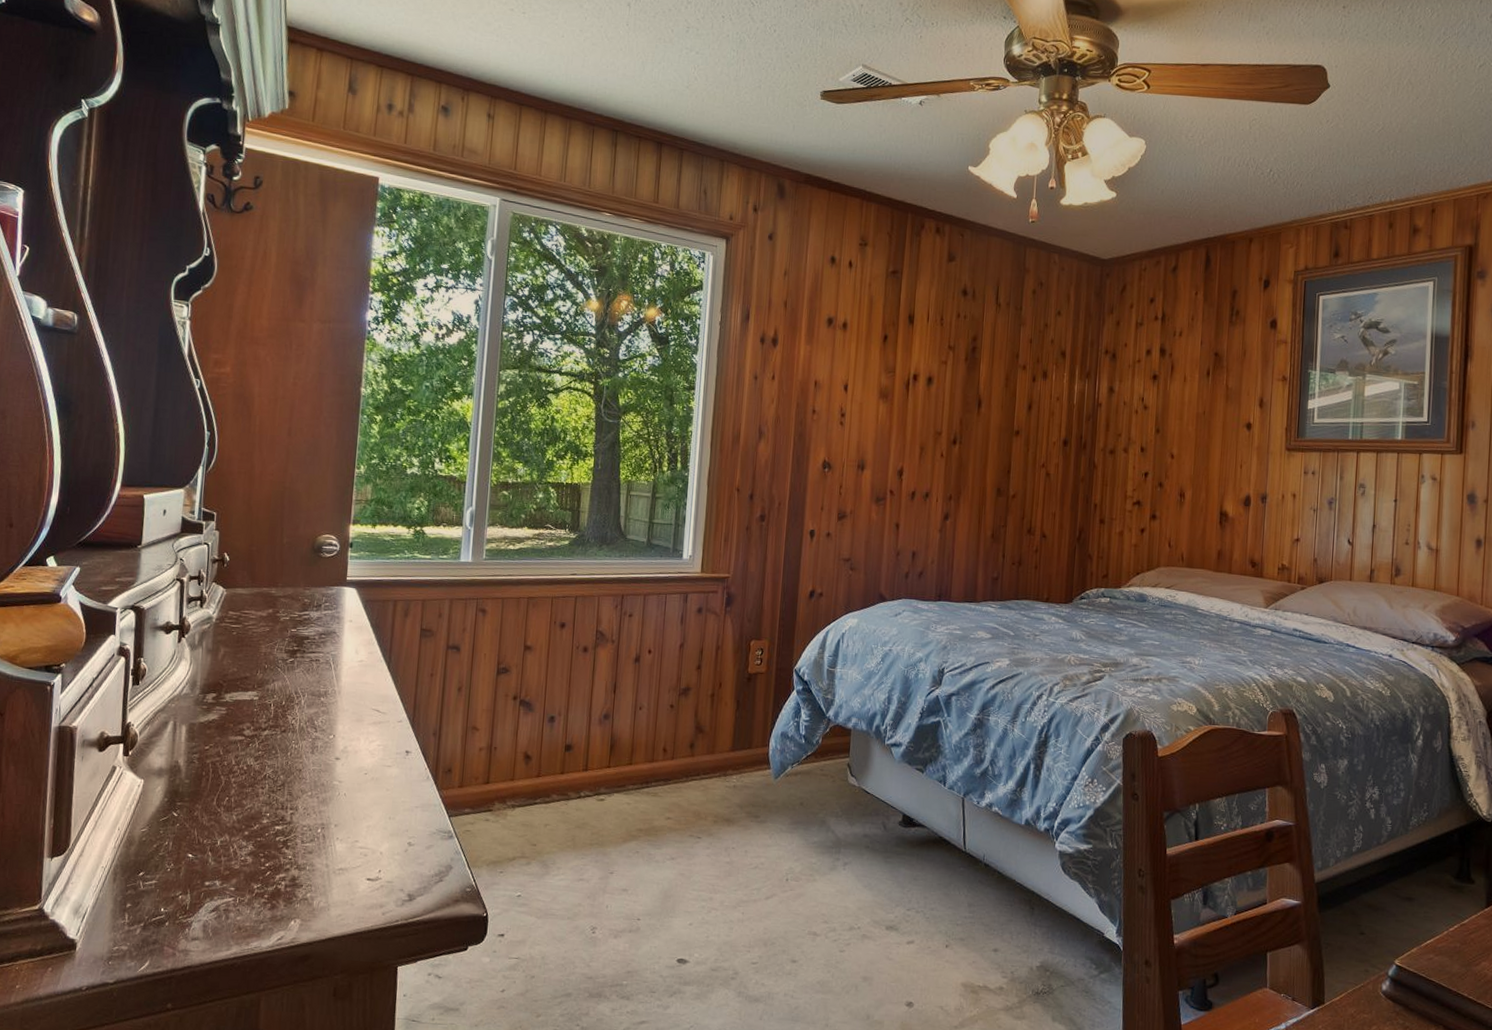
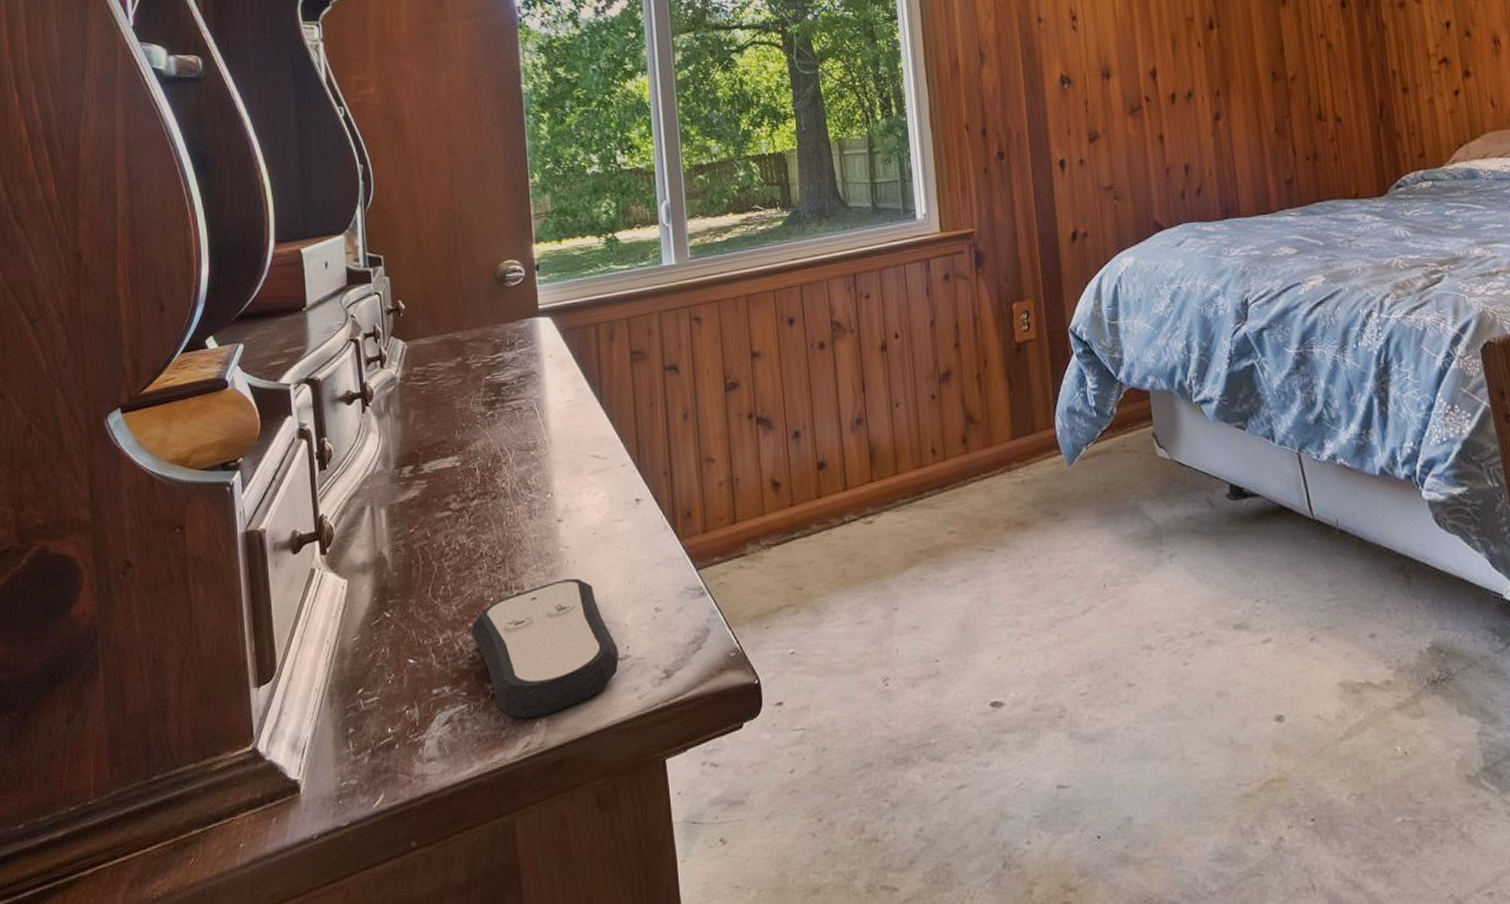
remote control: none [247,807,372,918] -> present [472,578,620,719]

